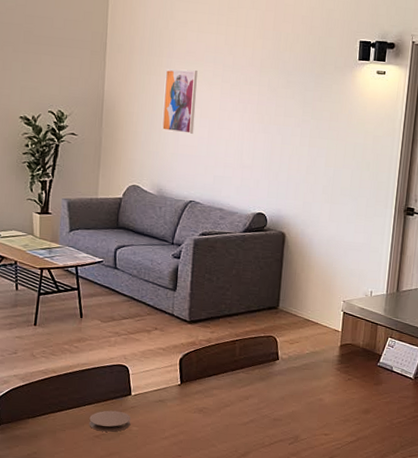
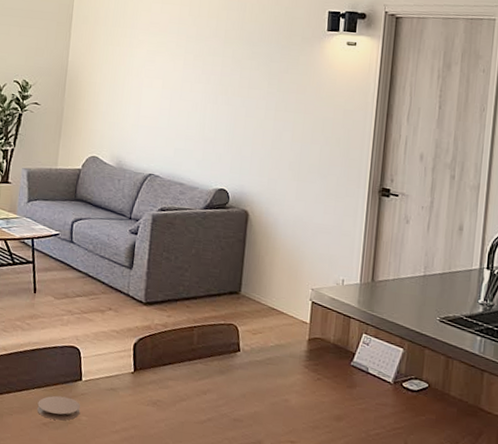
wall art: present [161,69,198,135] -> none [123,40,161,106]

